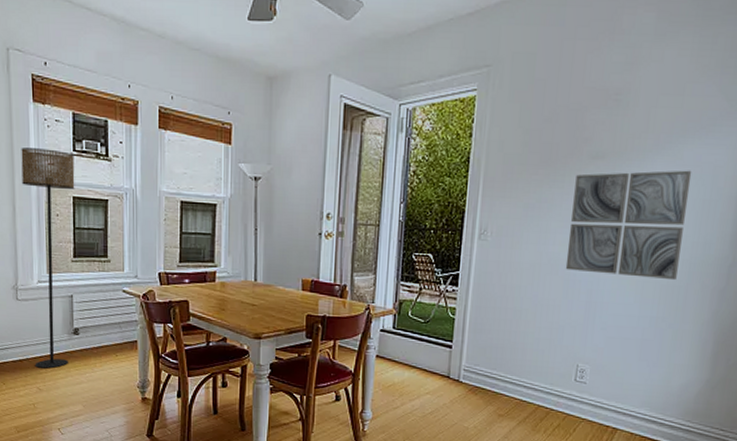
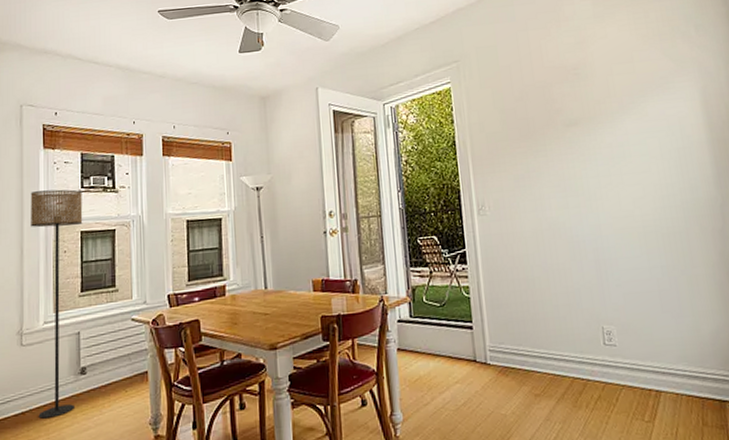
wall art: present [565,170,692,281] -> none [556,124,675,232]

